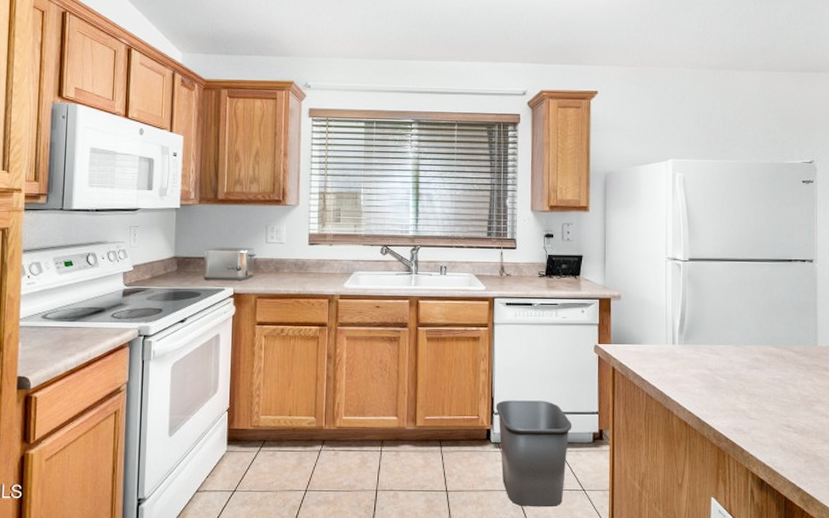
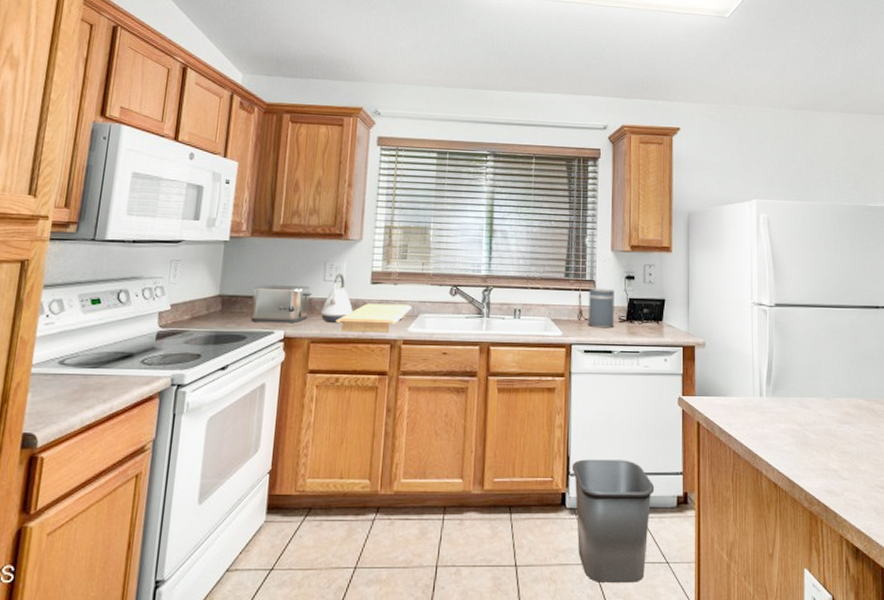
kettle: none [265,235,293,280] -> present [321,273,353,323]
cutting board: none [278,262,346,289] -> present [335,303,412,333]
cylinder: none [509,246,534,283] -> present [587,288,614,328]

